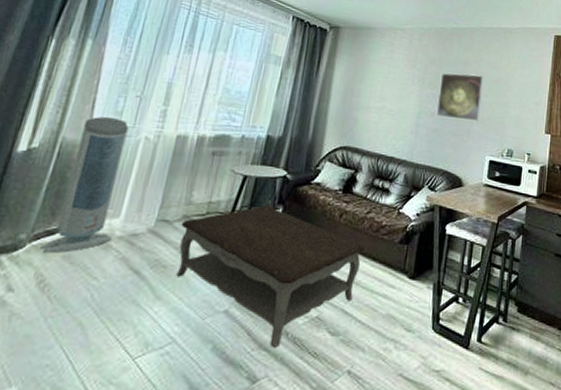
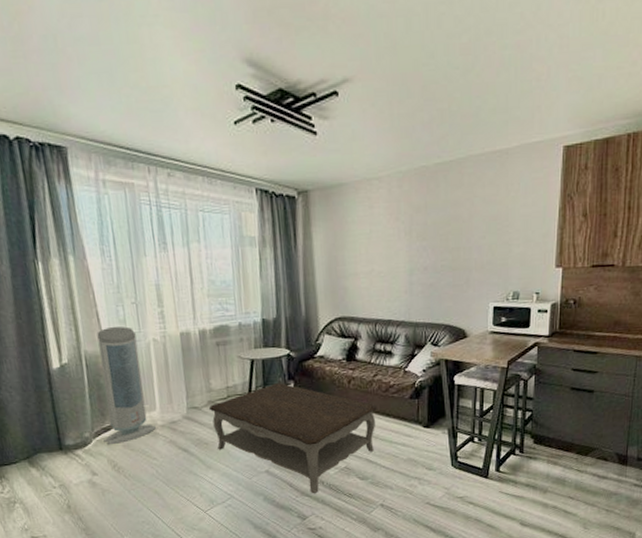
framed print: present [437,73,484,122] -> none [429,214,480,270]

